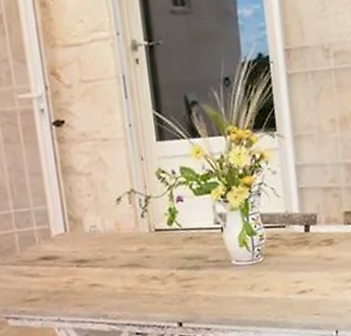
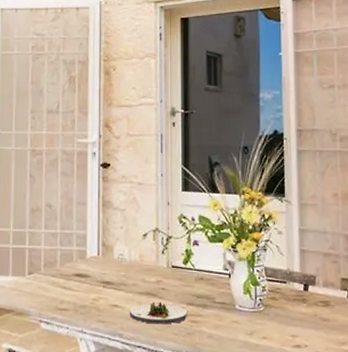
salad plate: none [111,271,179,298] -> present [129,301,188,325]

